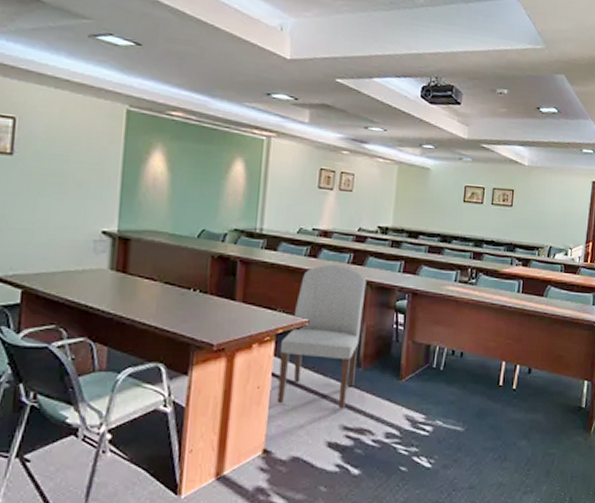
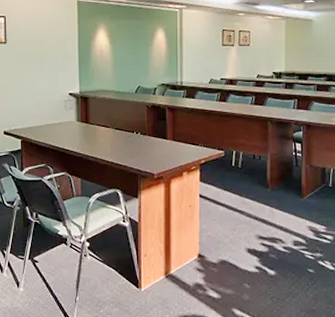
chair: present [277,264,367,409] -> none [204,106,268,222]

